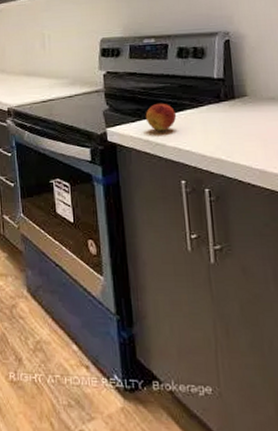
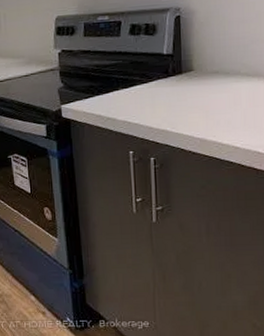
fruit: present [145,103,177,131] -> none [98,79,127,106]

